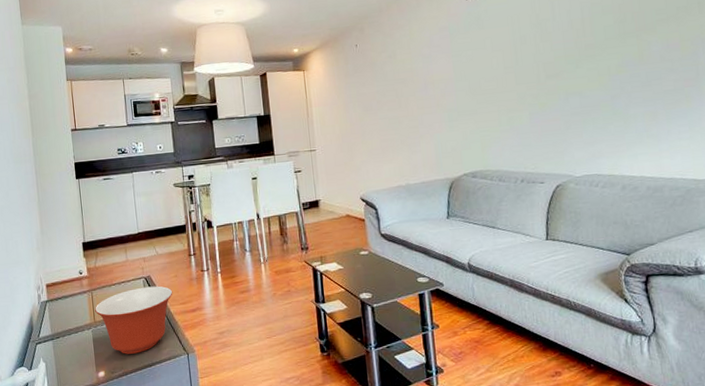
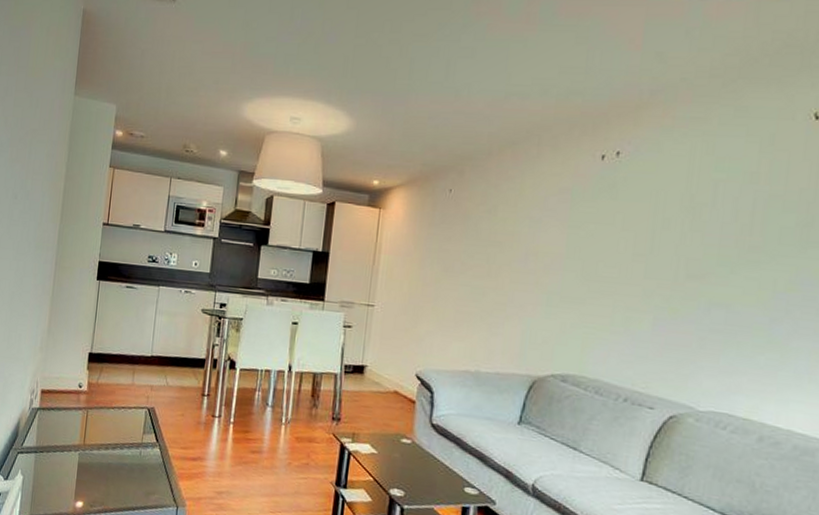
mixing bowl: present [95,286,173,354] -> none [87,417,176,492]

